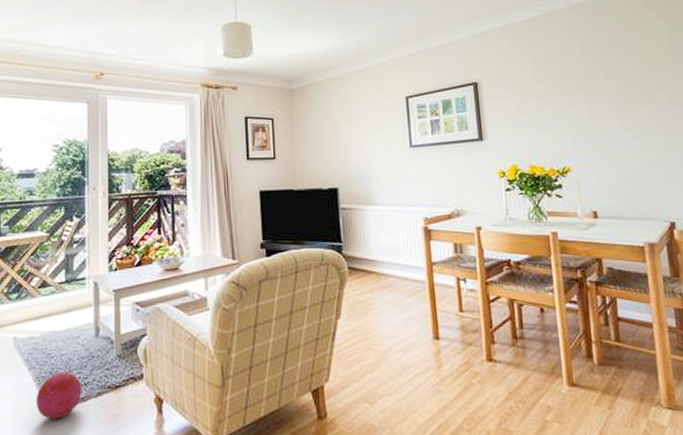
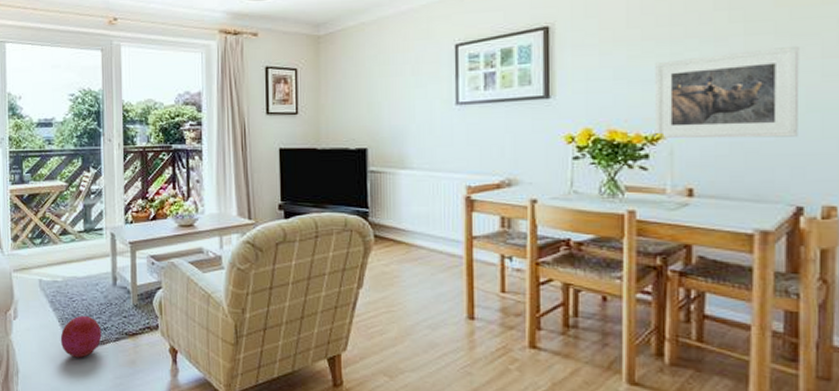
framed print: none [558,97,663,171] -> present [654,45,800,139]

